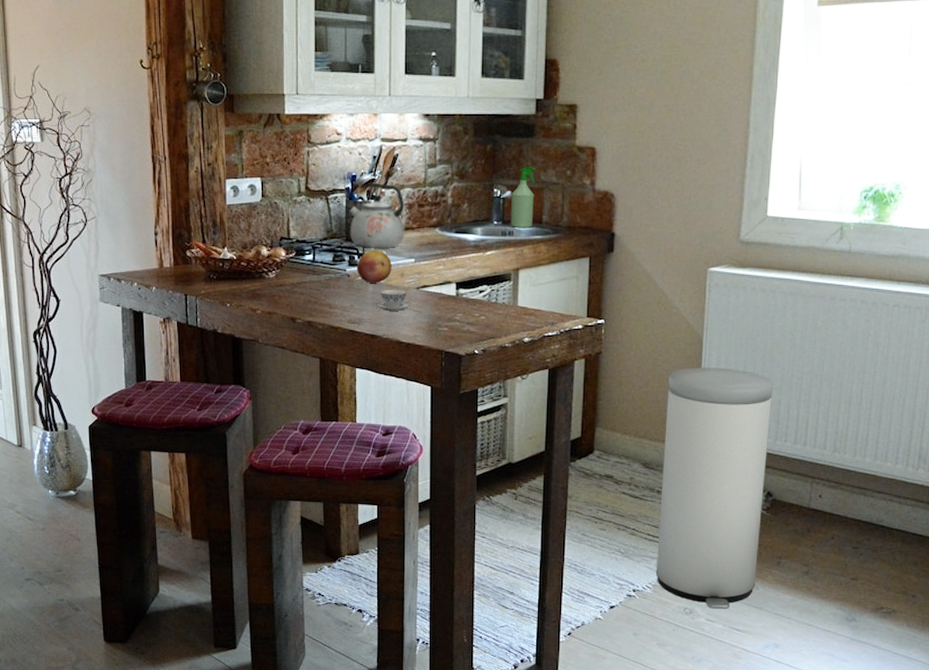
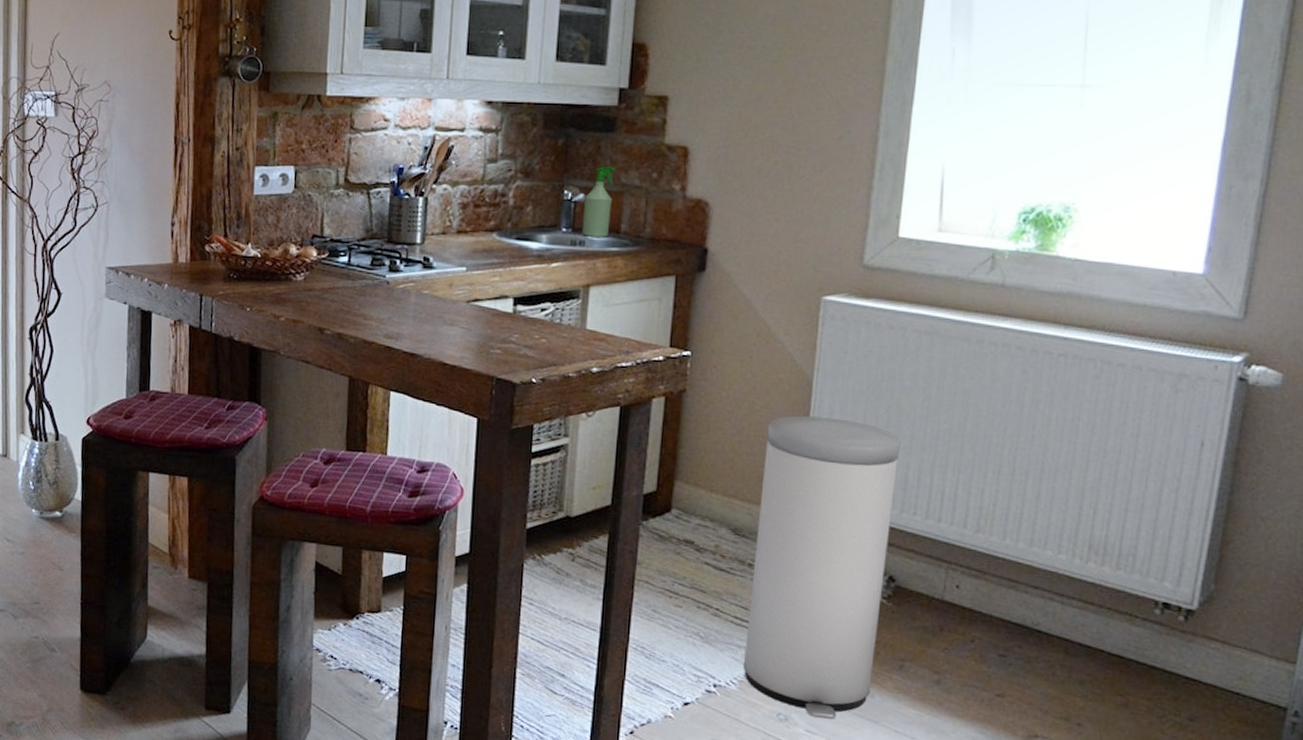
kettle: present [349,182,405,249] -> none [392,177,458,254]
fruit: present [356,249,392,283] -> none [397,254,439,293]
teacup: present [376,289,412,311] -> none [417,301,461,327]

